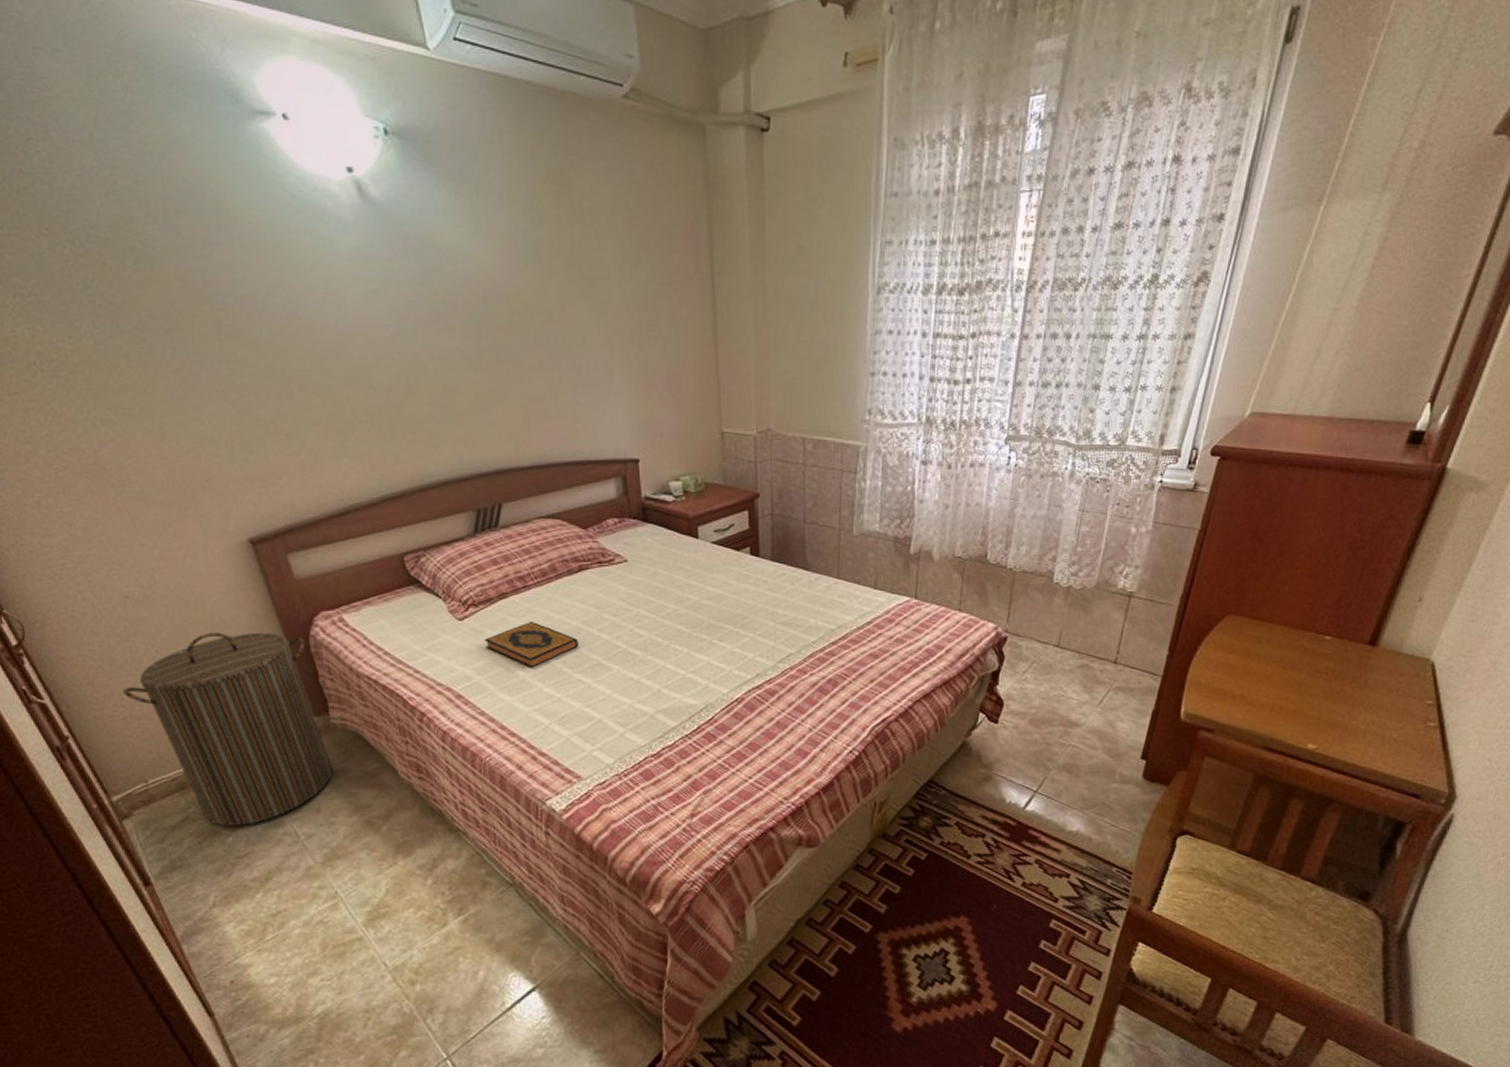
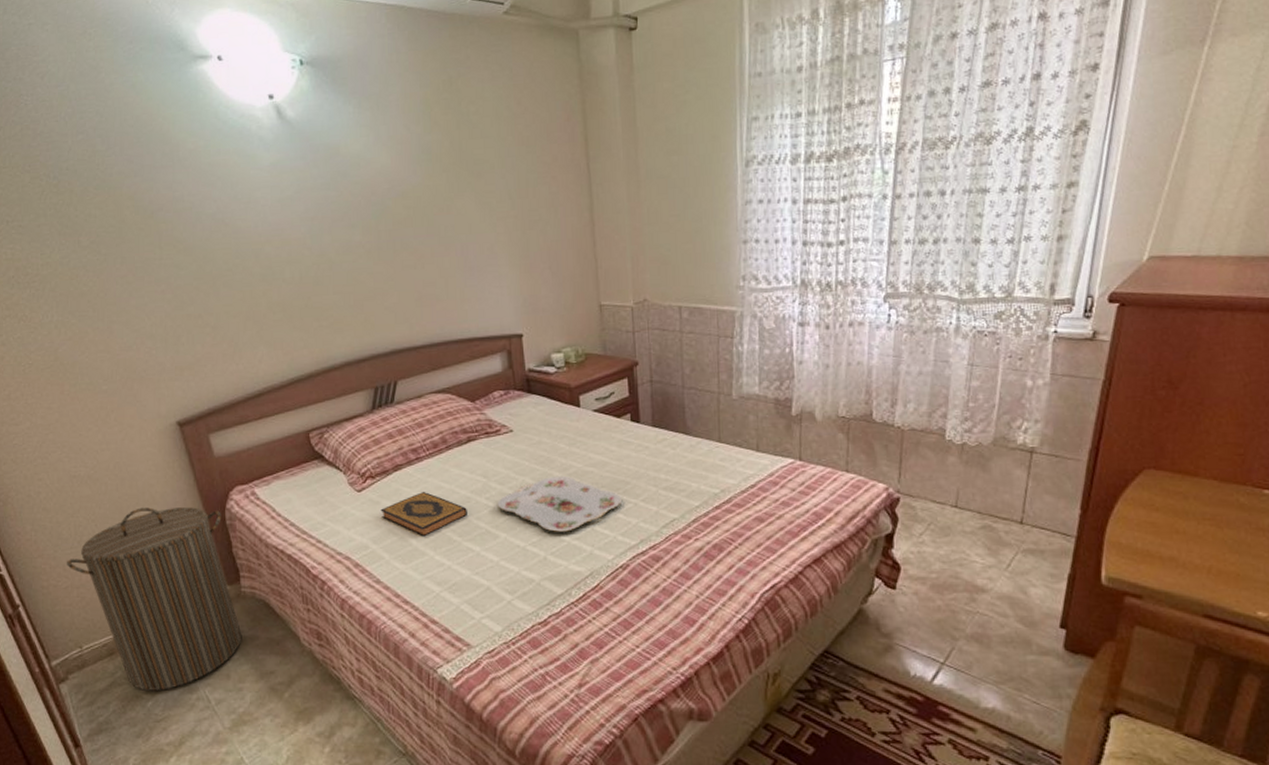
serving tray: none [610,608,740,665] -> present [498,475,623,532]

